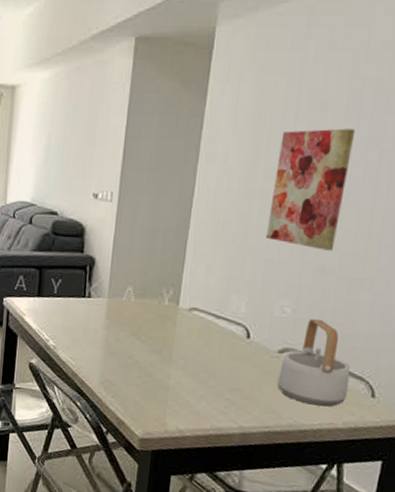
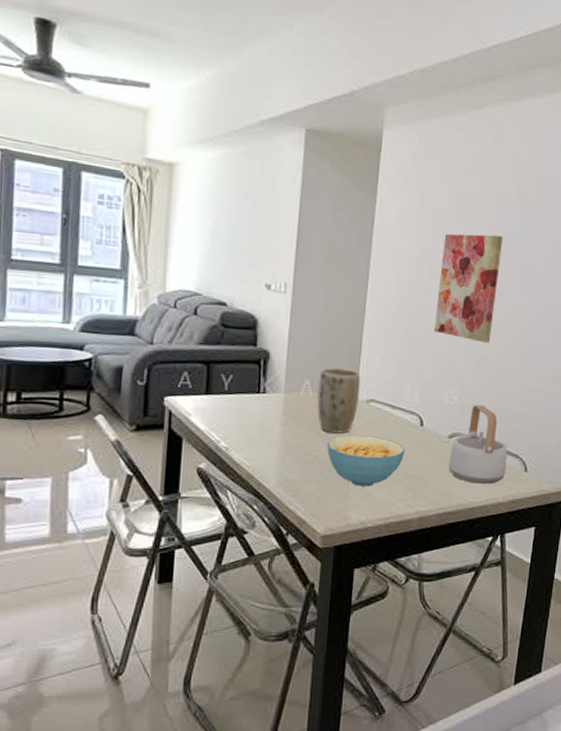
plant pot: none [139,274,184,341] -> present [317,368,361,434]
cereal bowl: none [147,343,229,396] -> present [327,435,406,487]

